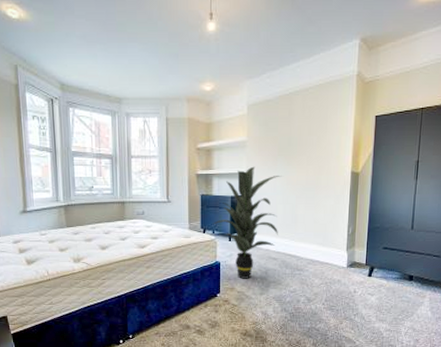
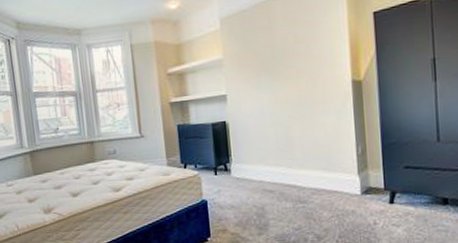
indoor plant: present [213,166,282,279] -> none [194,86,272,218]

